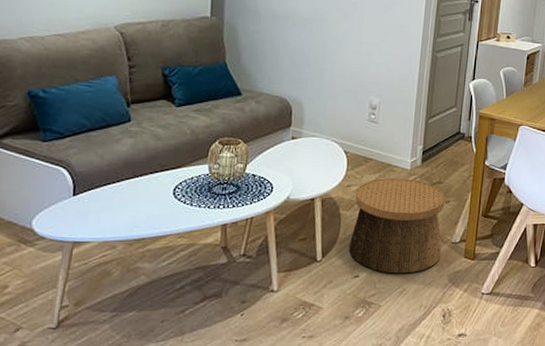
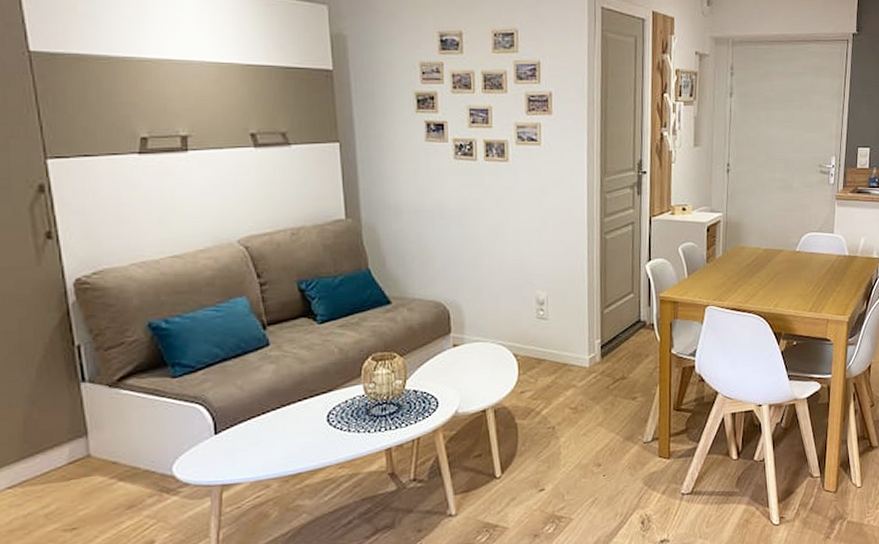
basket: present [348,177,445,274] -> none [529,377,633,483]

